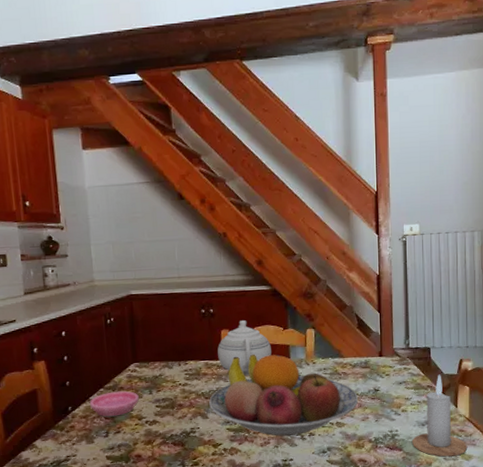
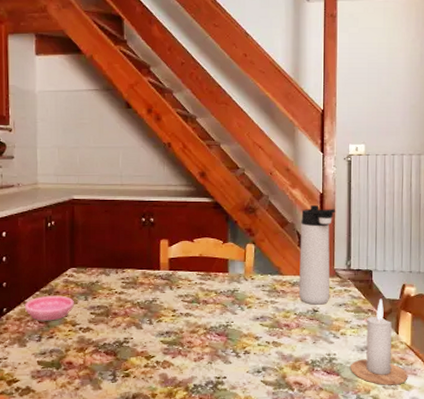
fruit bowl: present [209,354,359,436] -> none [144,266,297,352]
teapot: present [217,320,272,375] -> none [156,231,210,287]
thermos bottle: none [359,287,393,385] -> present [299,205,336,305]

